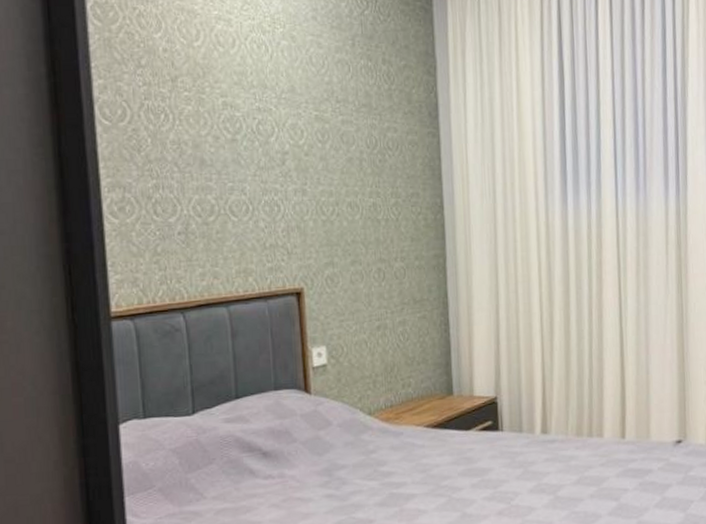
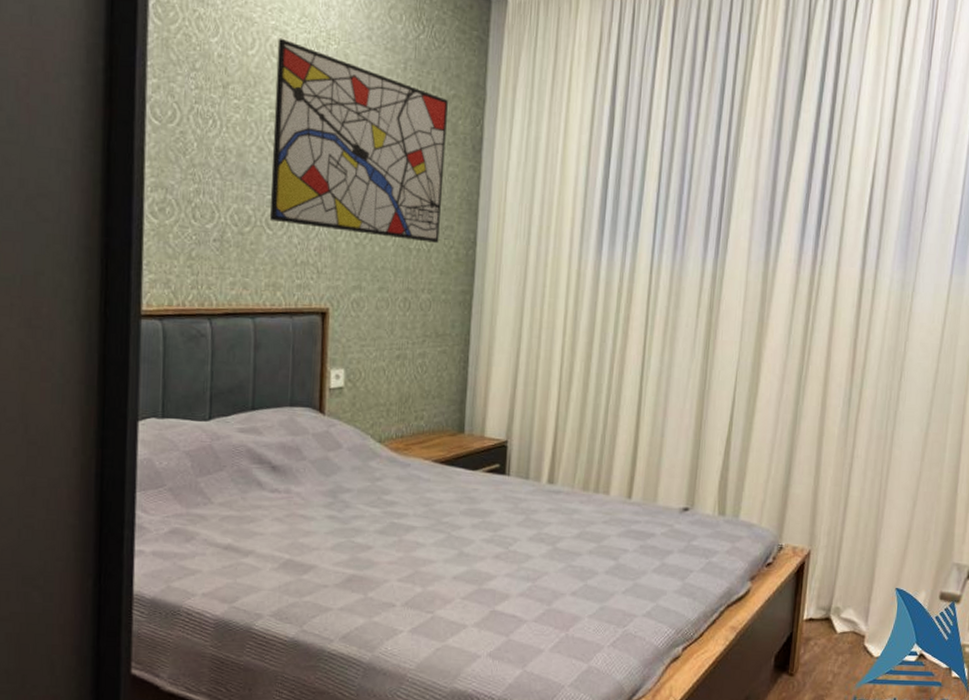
wall art: none [222,27,406,212] -> present [269,38,448,243]

